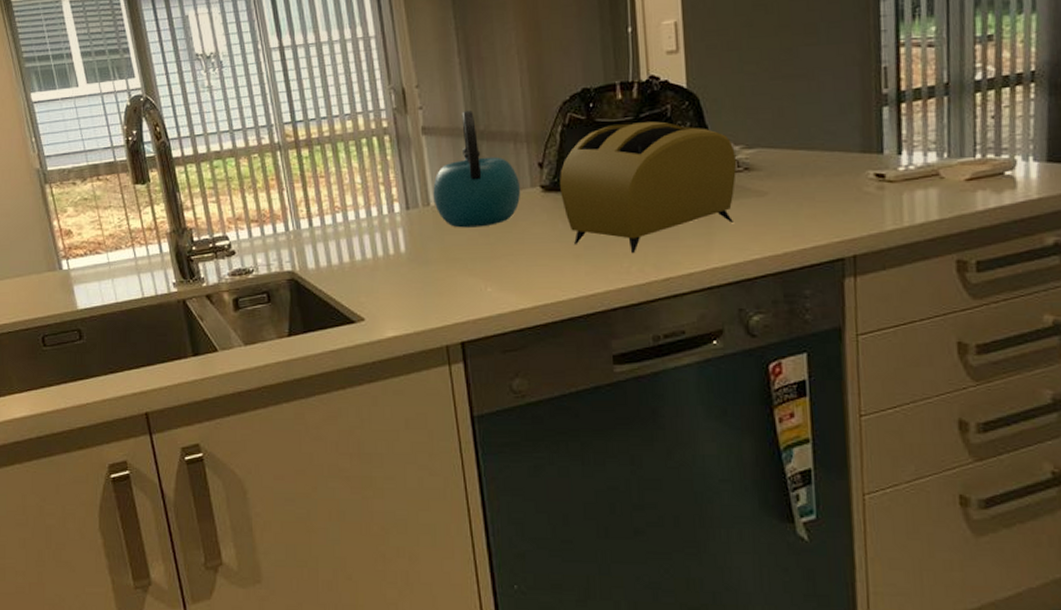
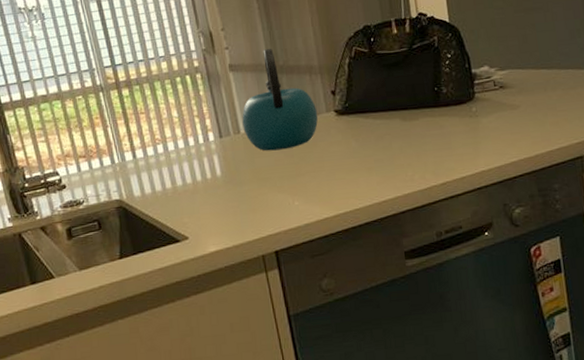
toaster: present [560,121,737,254] -> none [350,51,494,164]

